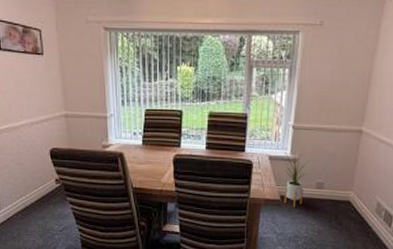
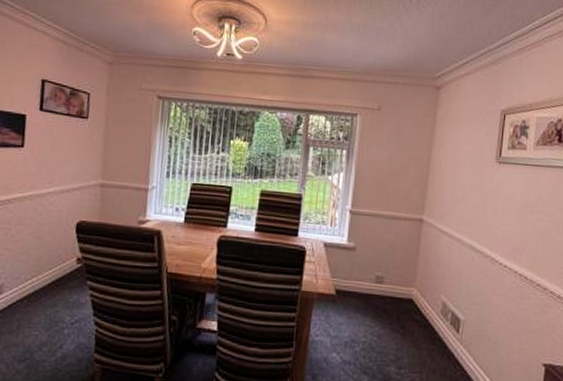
house plant: present [284,150,312,207] -> none [339,238,371,304]

